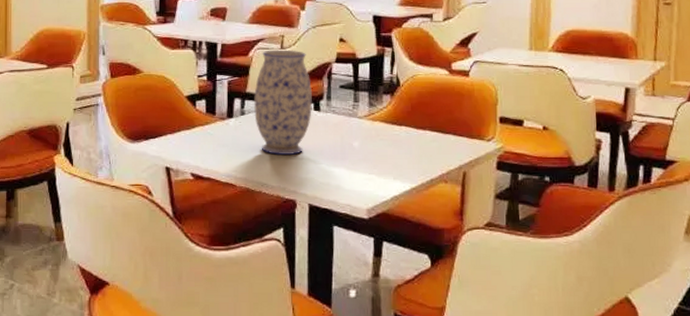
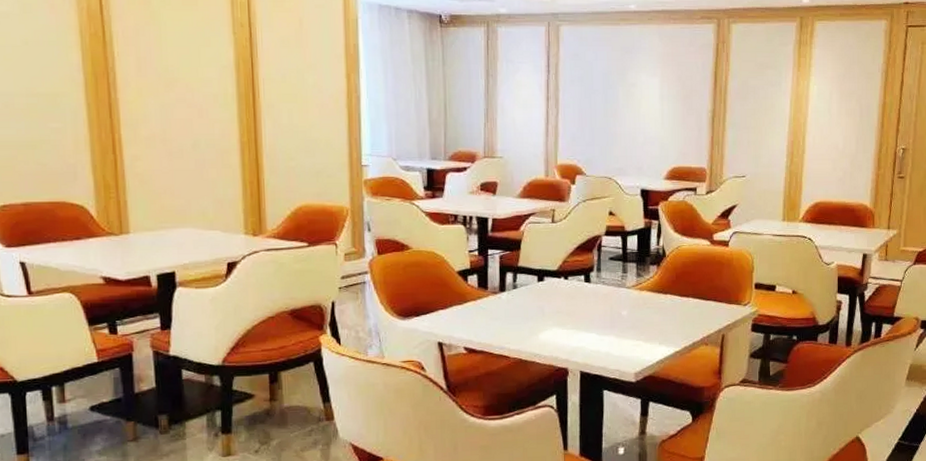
vase: present [254,50,312,155] -> none [526,223,583,326]

